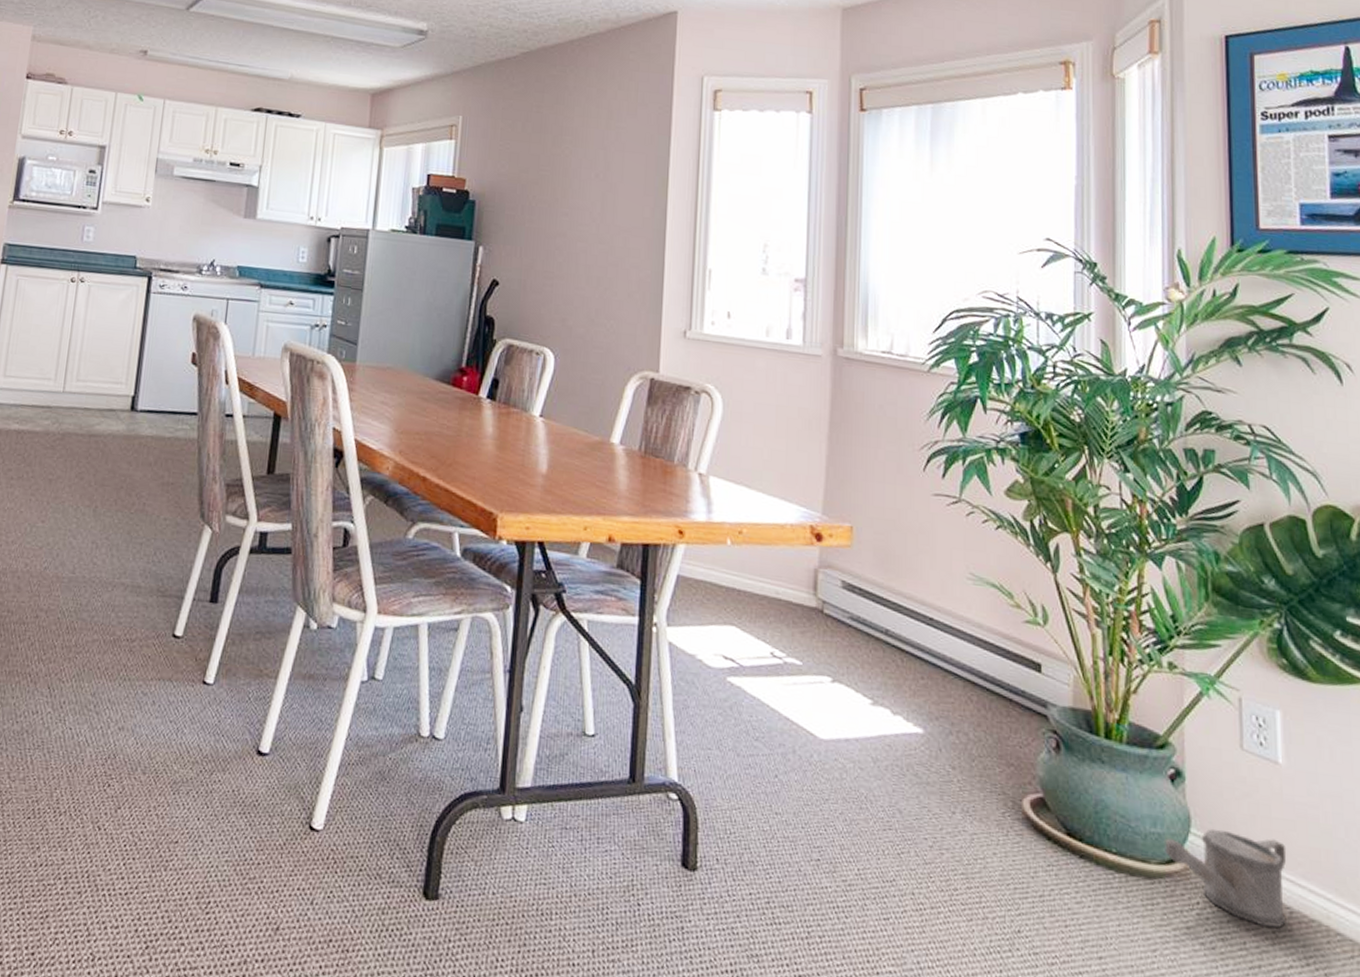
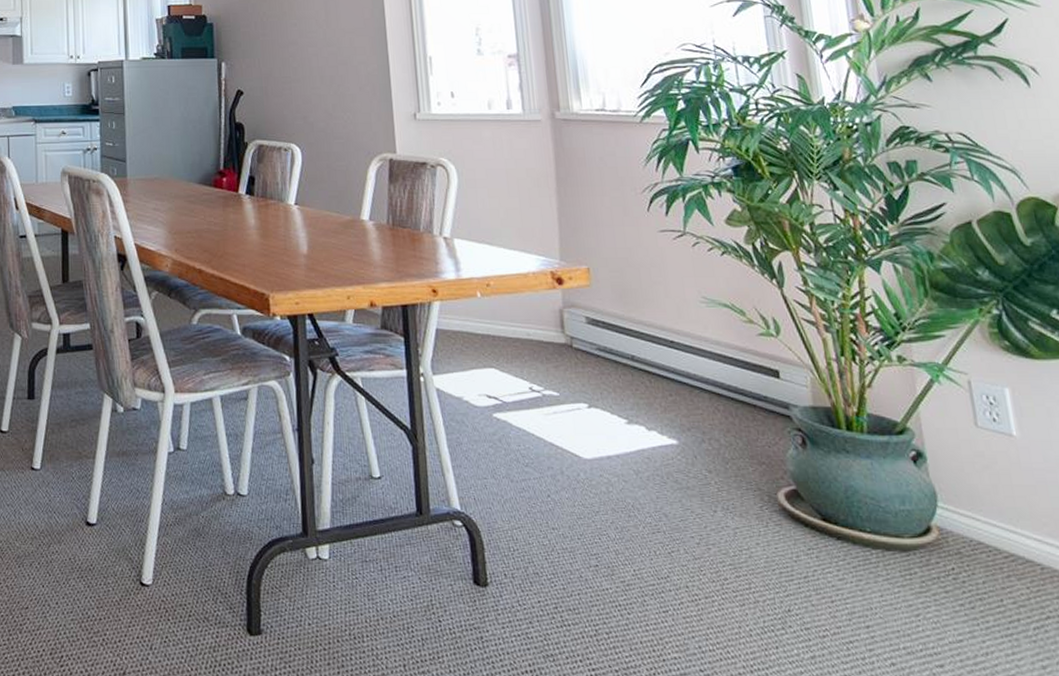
watering can: present [1165,828,1287,928] -> none [914,500,1039,583]

